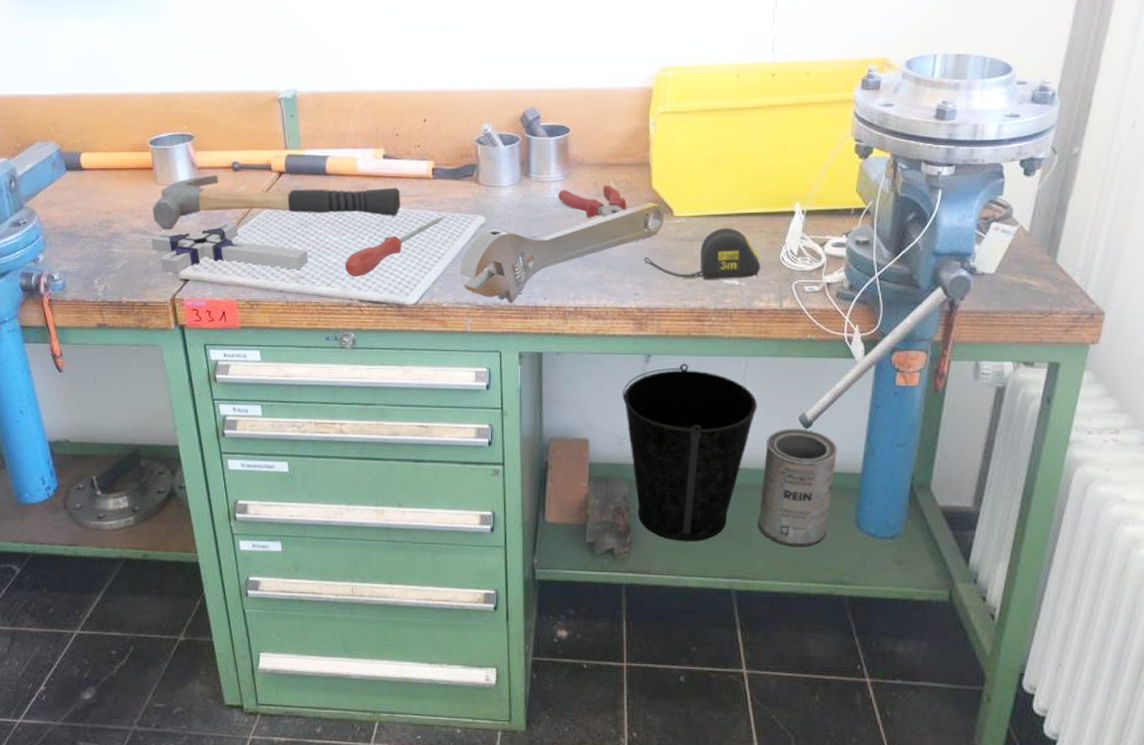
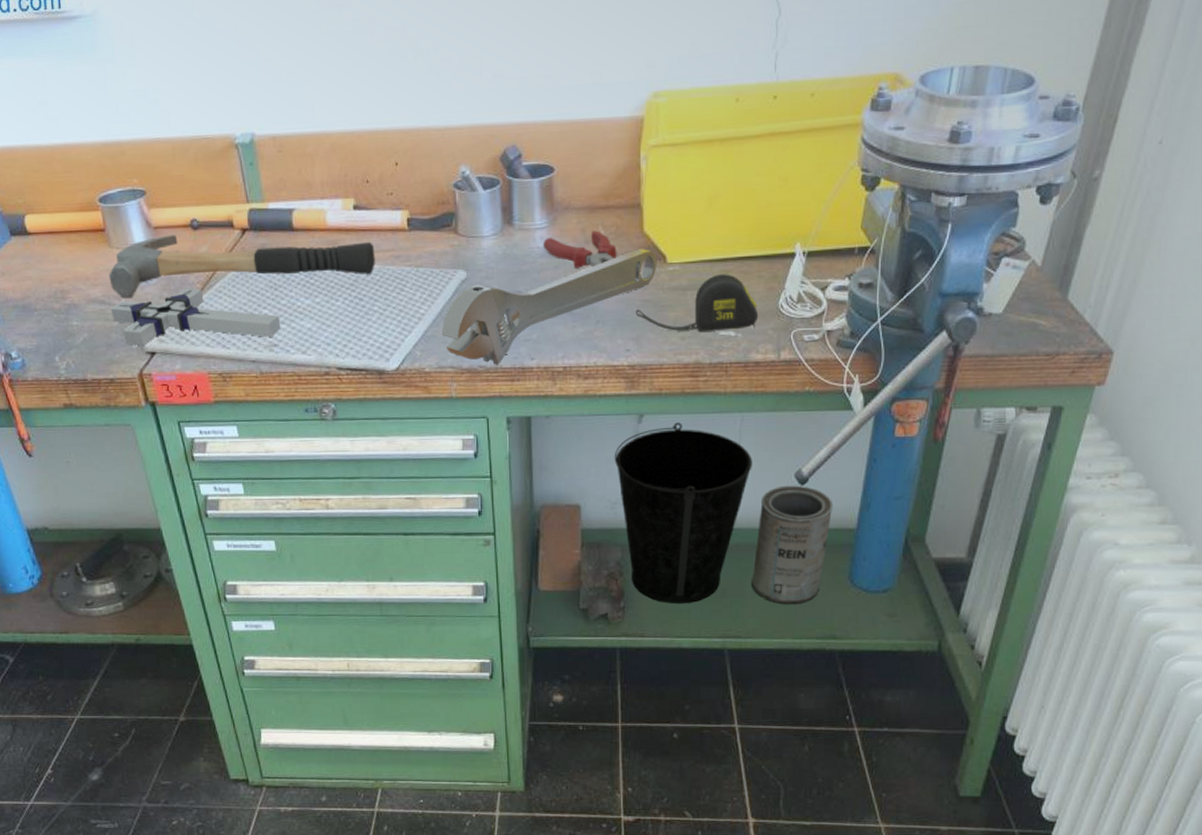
screwdriver: present [344,217,445,277] -> none [319,273,424,343]

